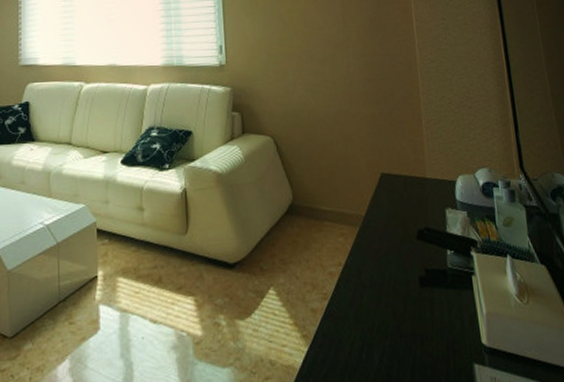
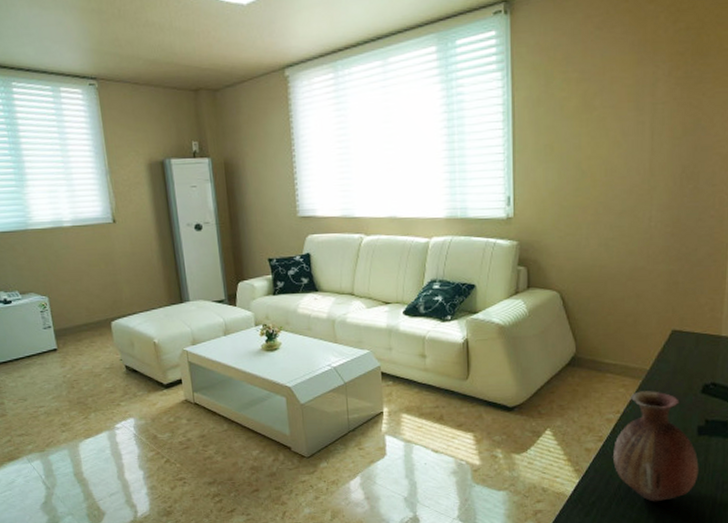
vase: none [339,239,428,371] -> present [613,391,699,502]

